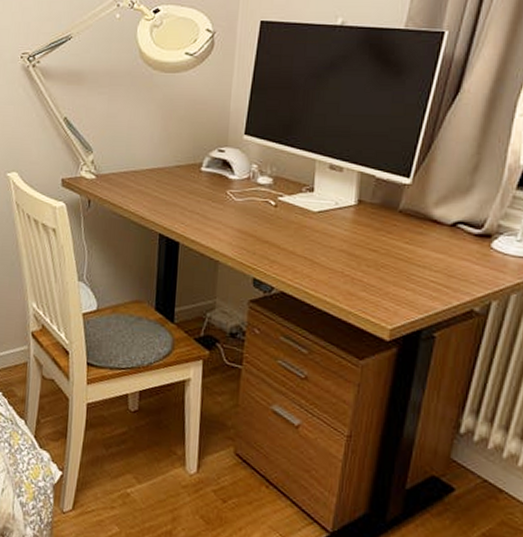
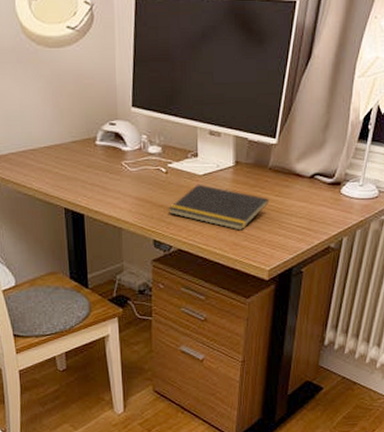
notepad: none [274,221,397,279] -> present [169,184,269,231]

